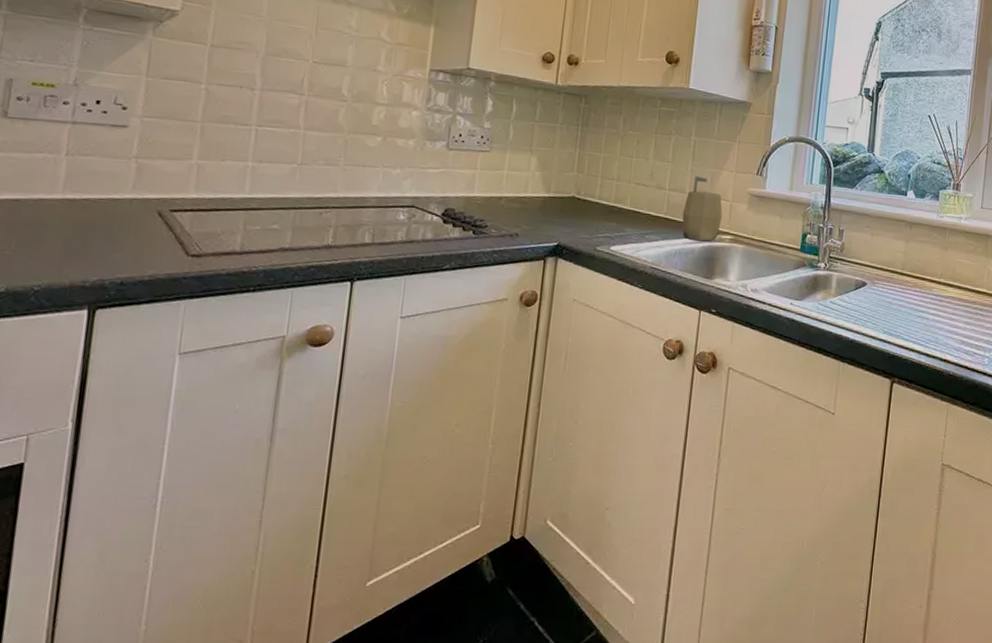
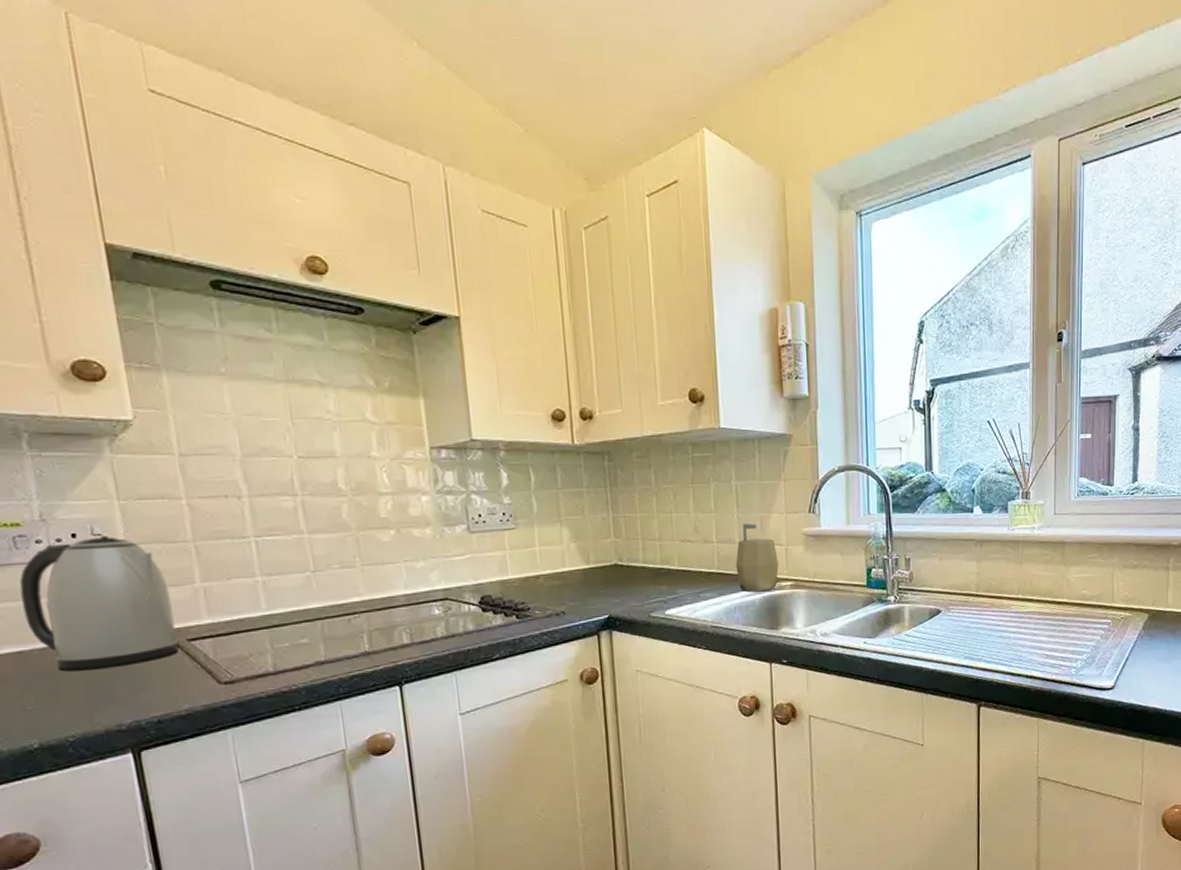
kettle: none [31,106,167,228] -> present [19,537,179,673]

